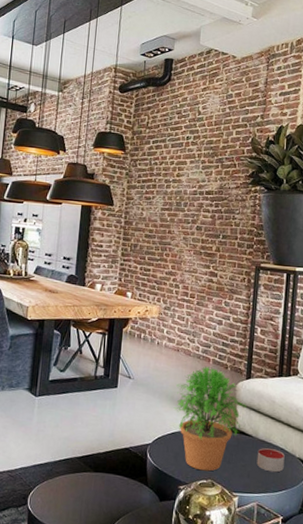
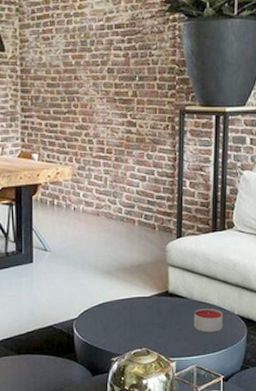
potted plant: present [173,366,247,471] -> none [98,229,179,340]

